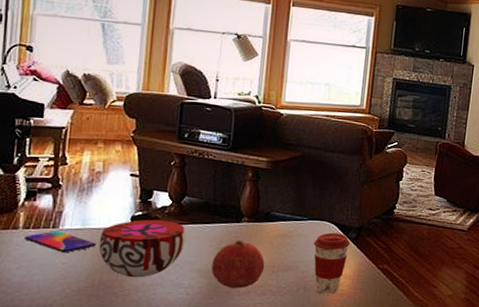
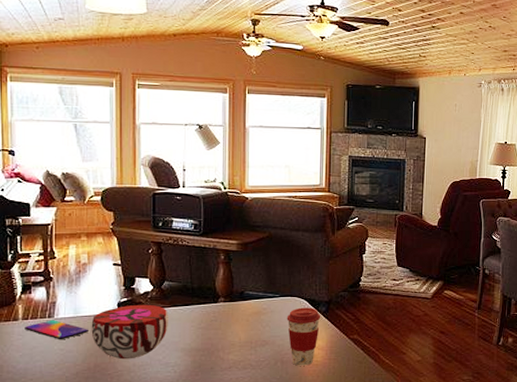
fruit: present [211,241,265,289] -> none [195,320,243,365]

